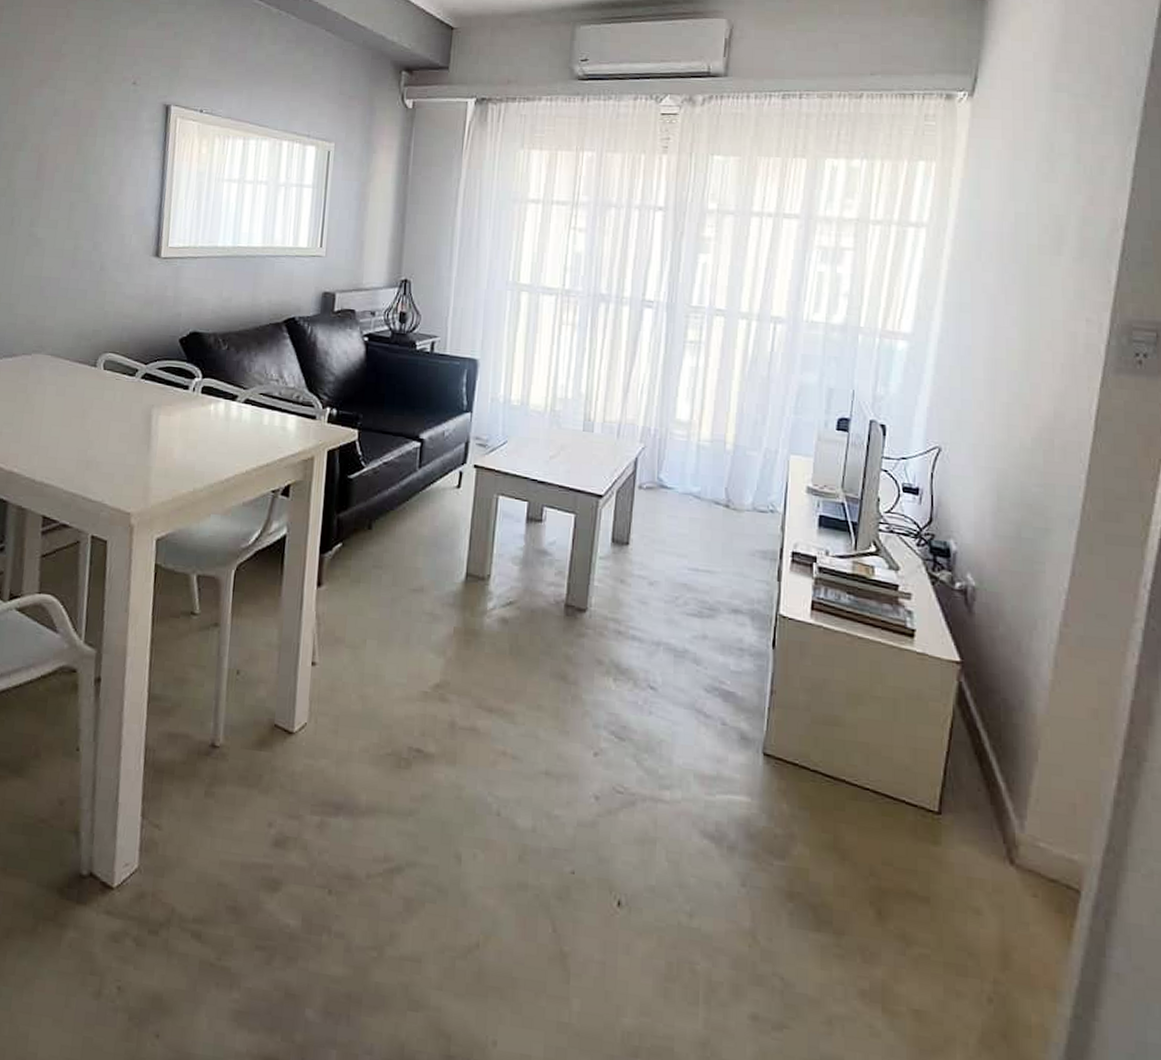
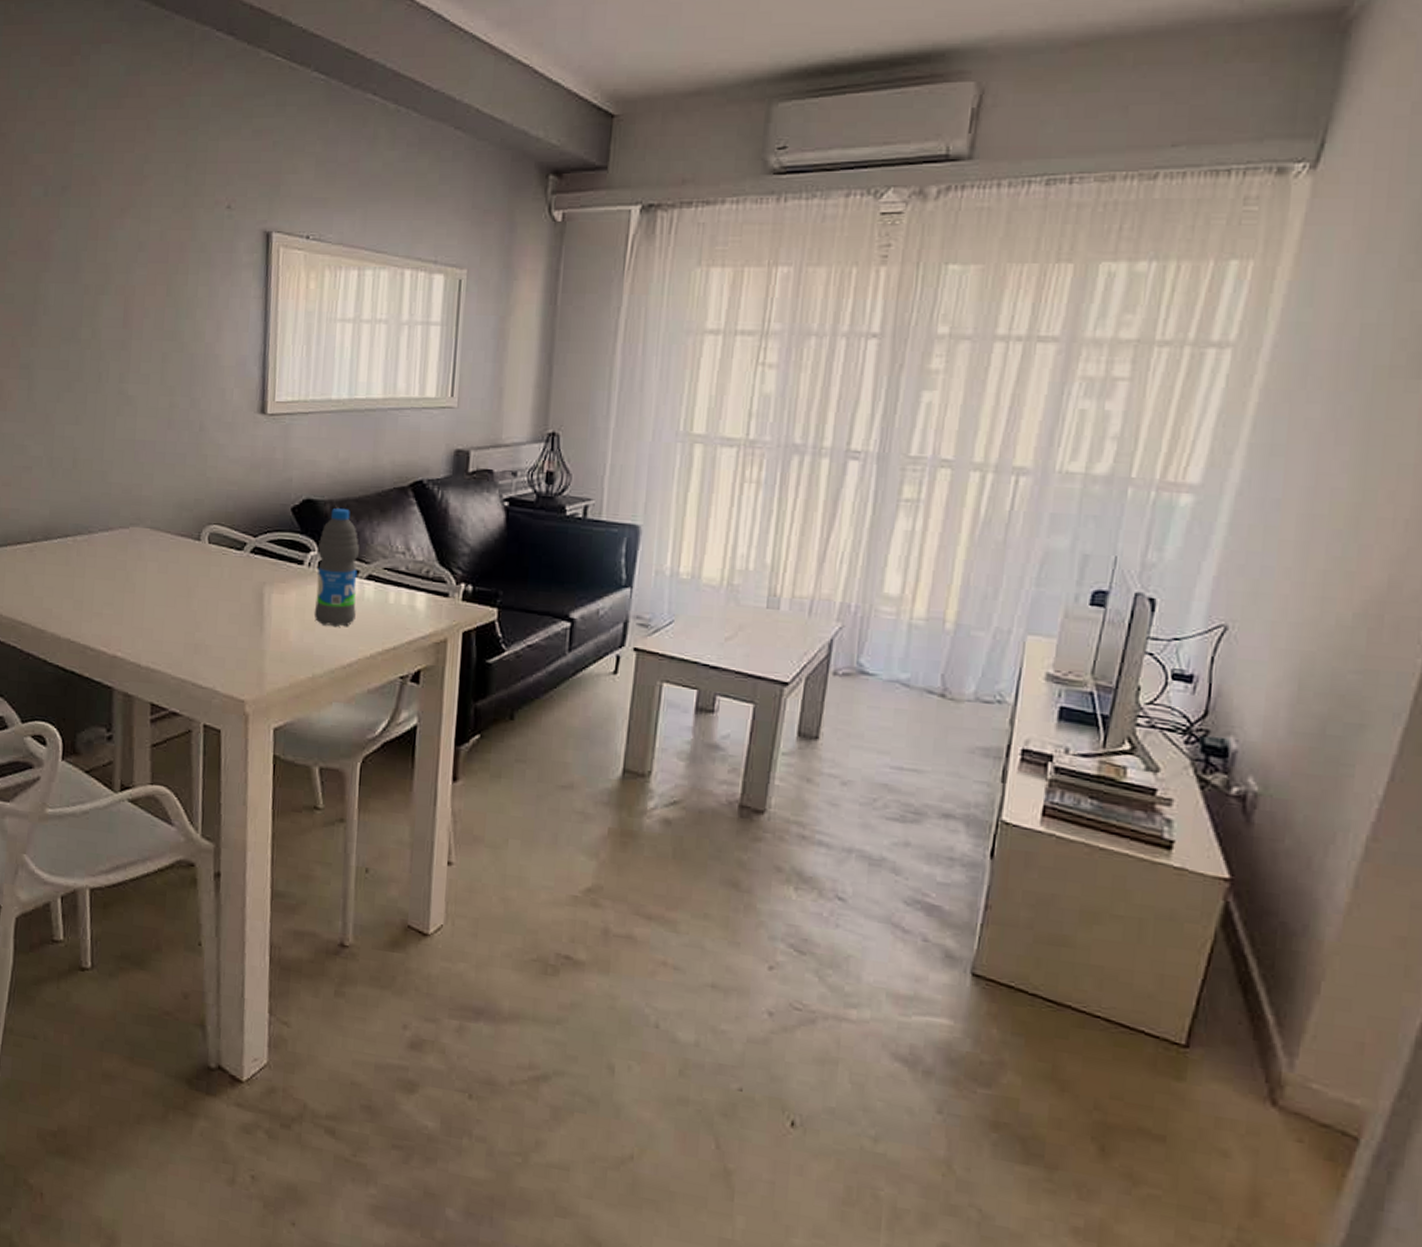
water bottle: none [196,340,239,446] -> present [314,508,359,628]

